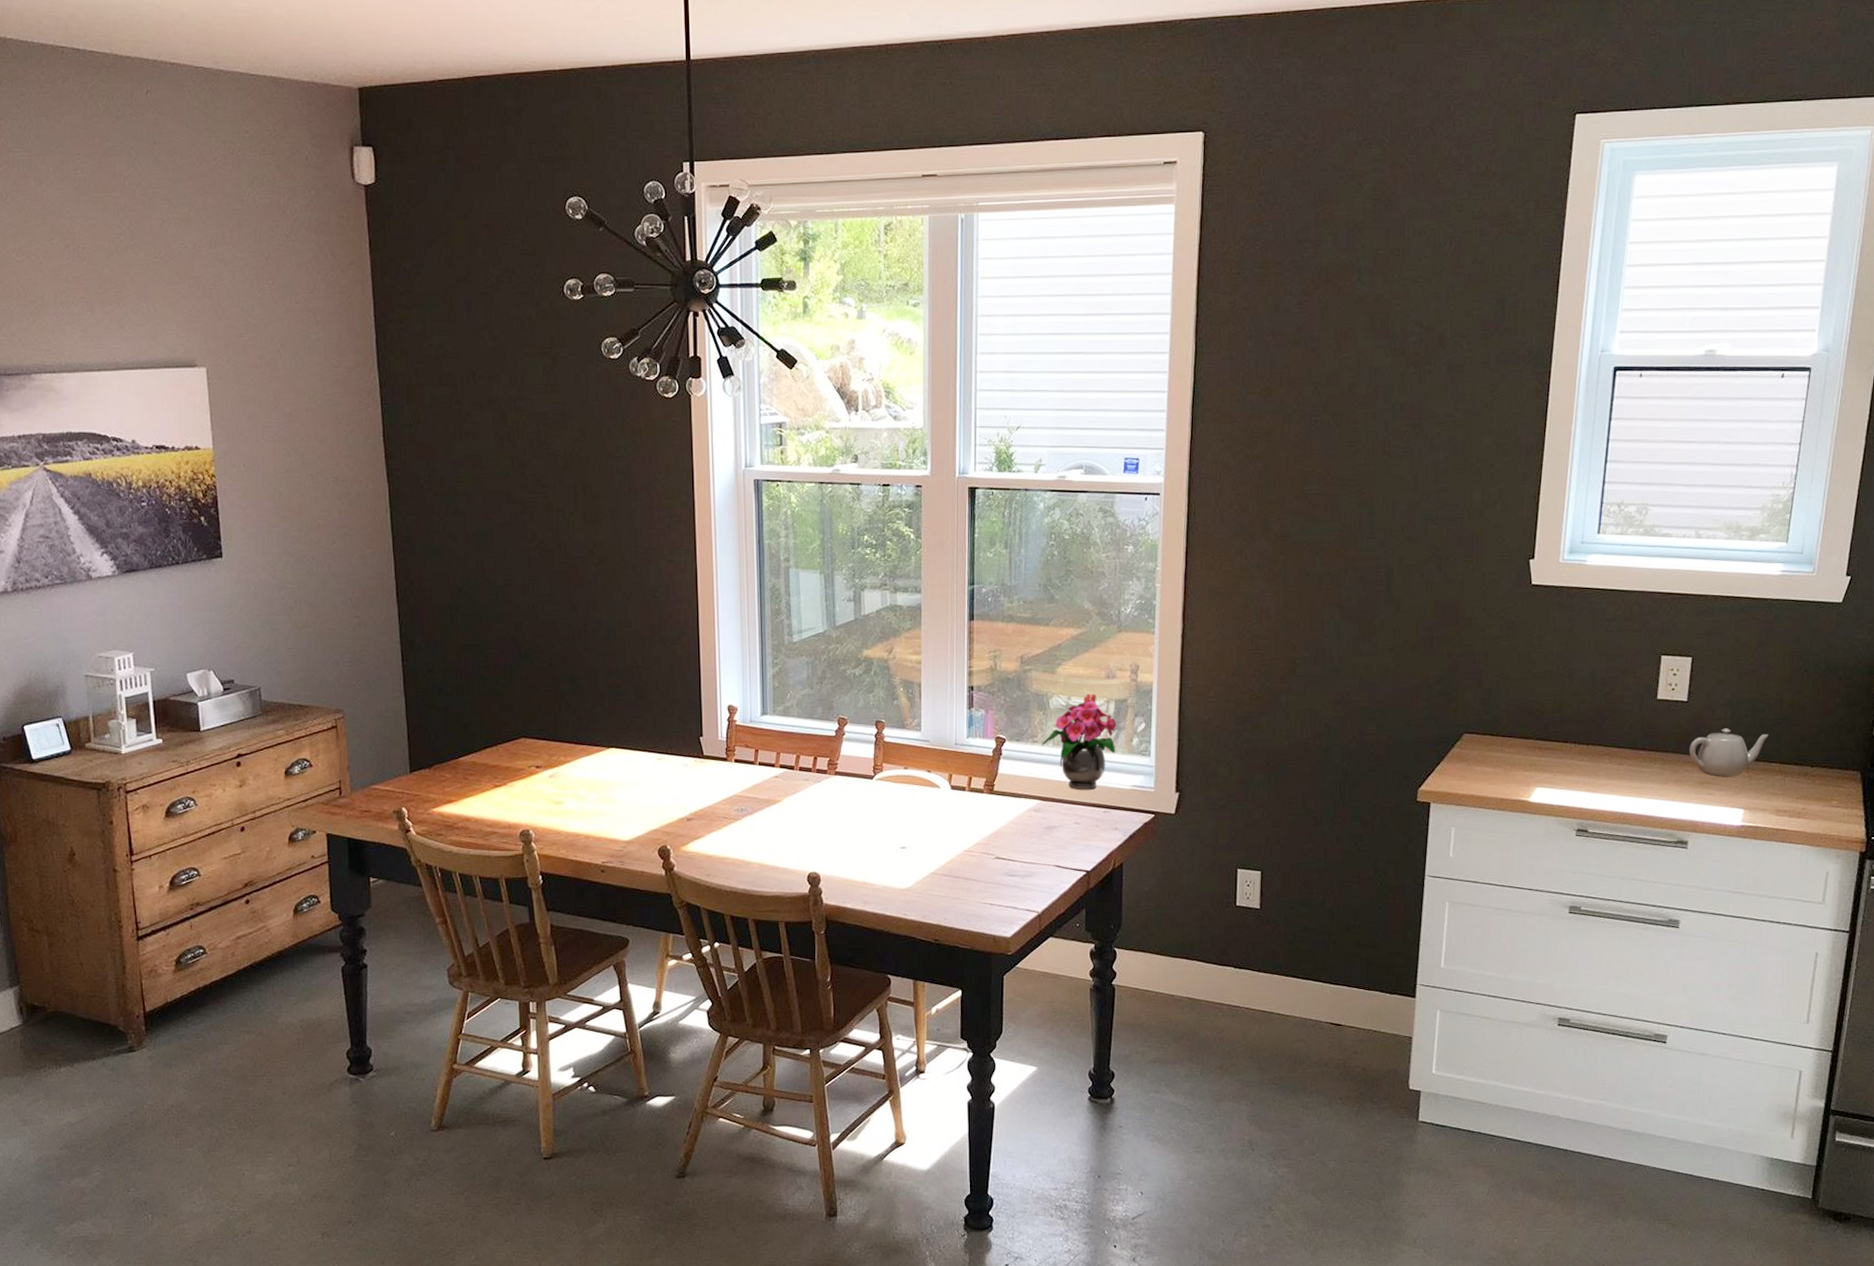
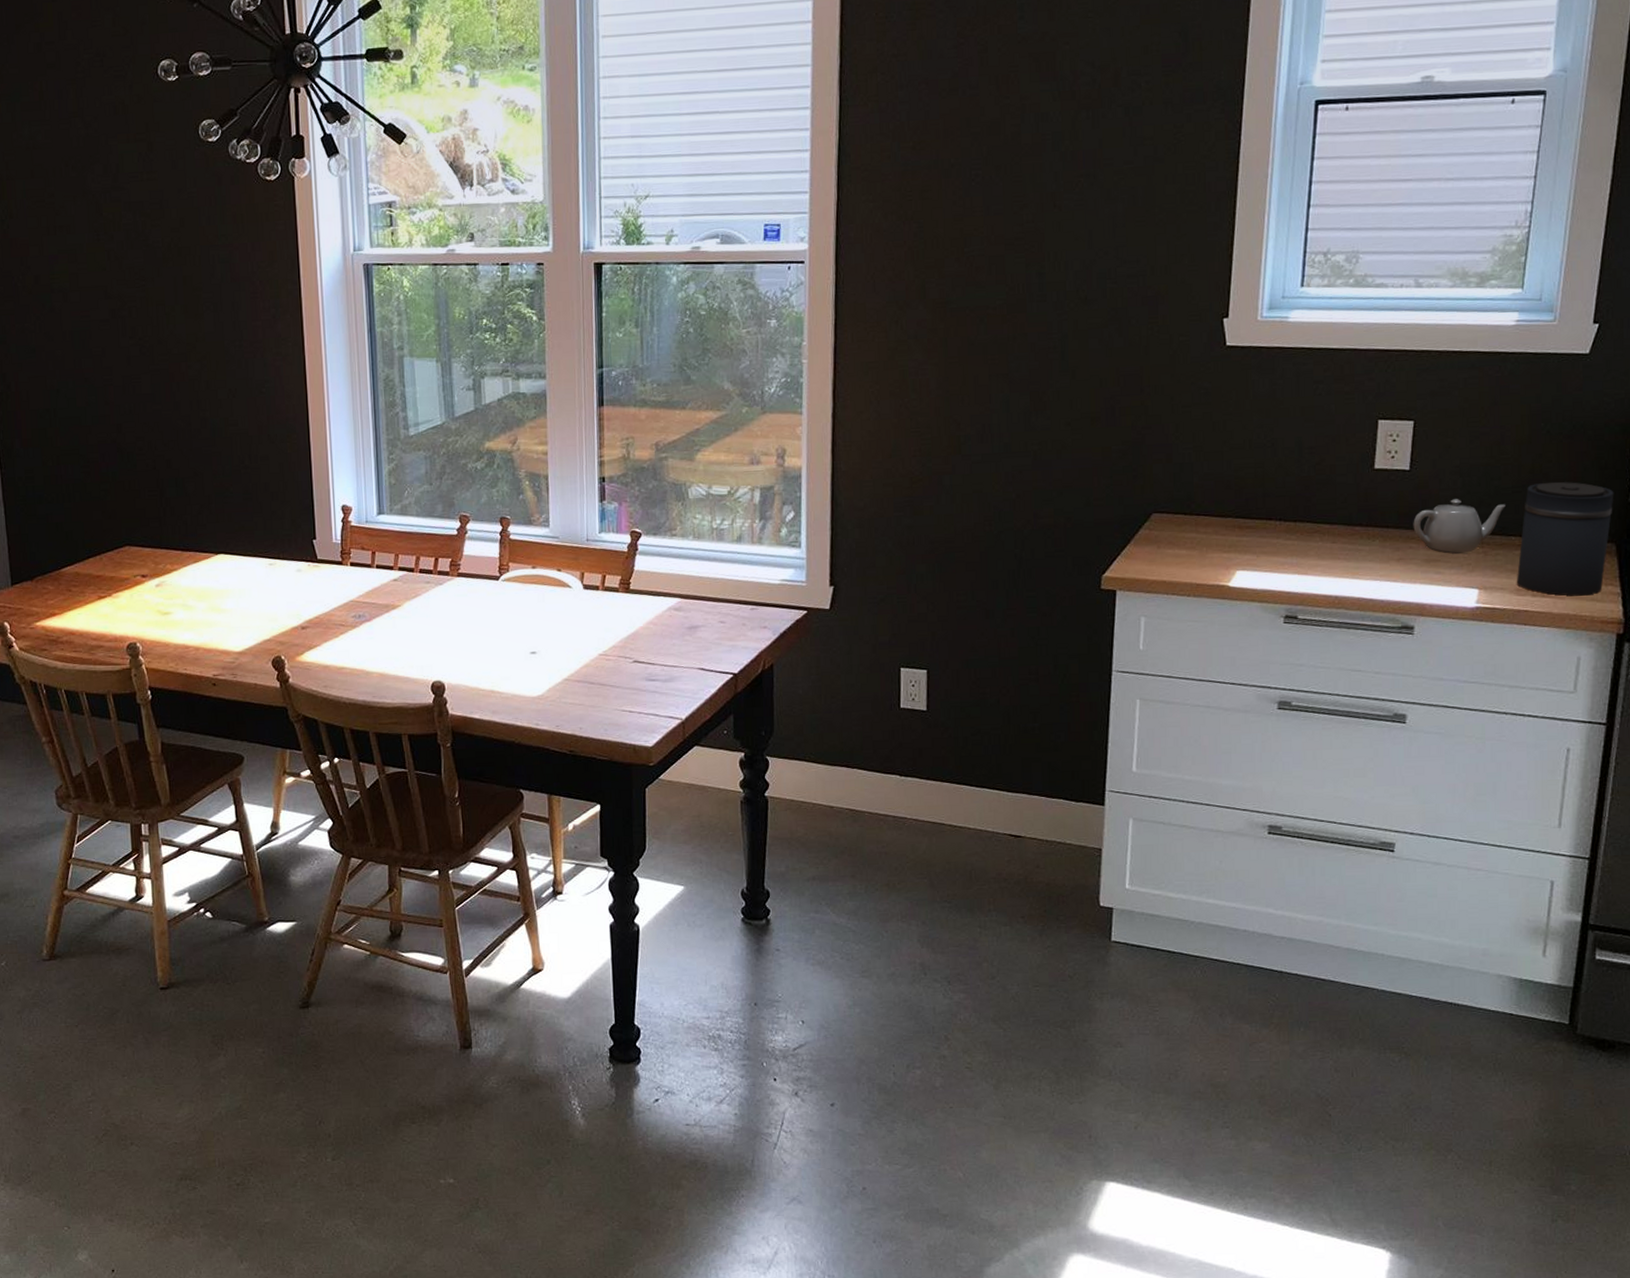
potted flower: present [1041,694,1117,791] -> none [680,481,763,587]
cylinder: none [1776,715,1860,818] -> present [1516,482,1614,596]

